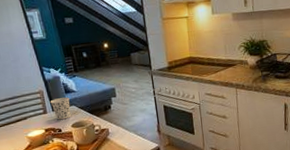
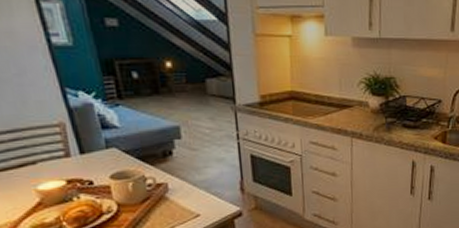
cup: present [50,97,71,120] -> none [76,135,110,168]

